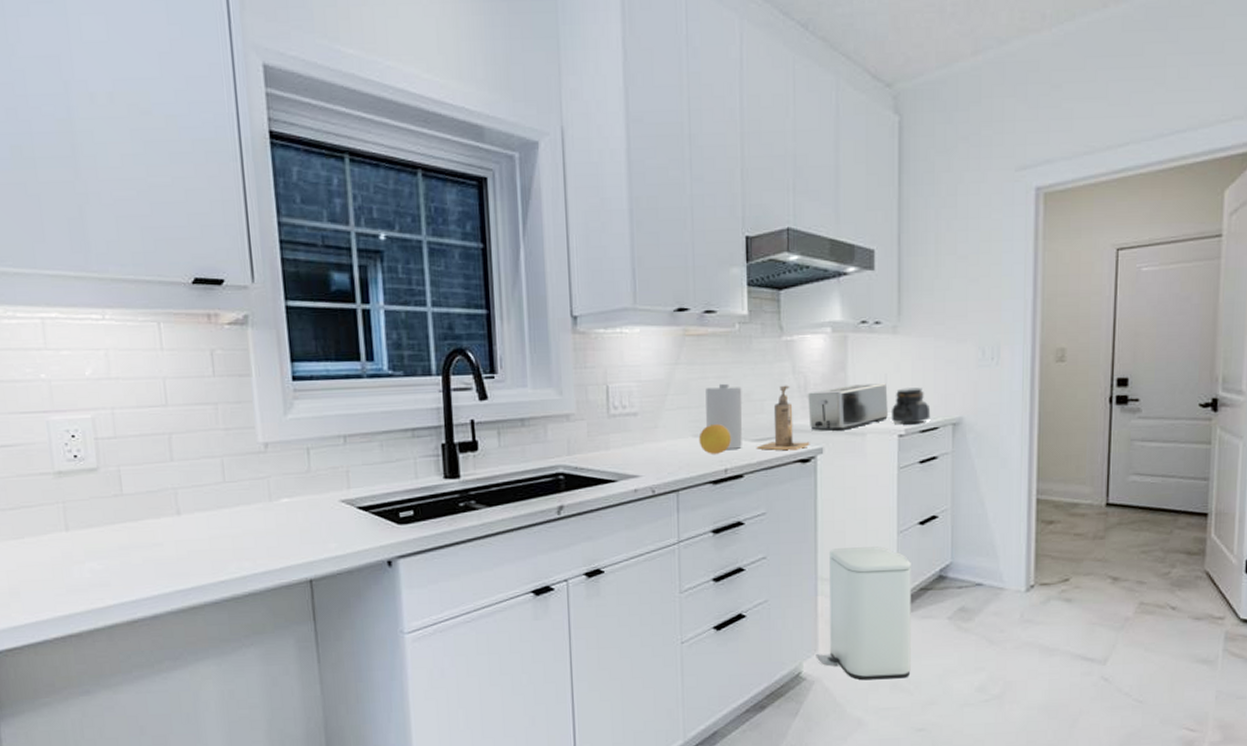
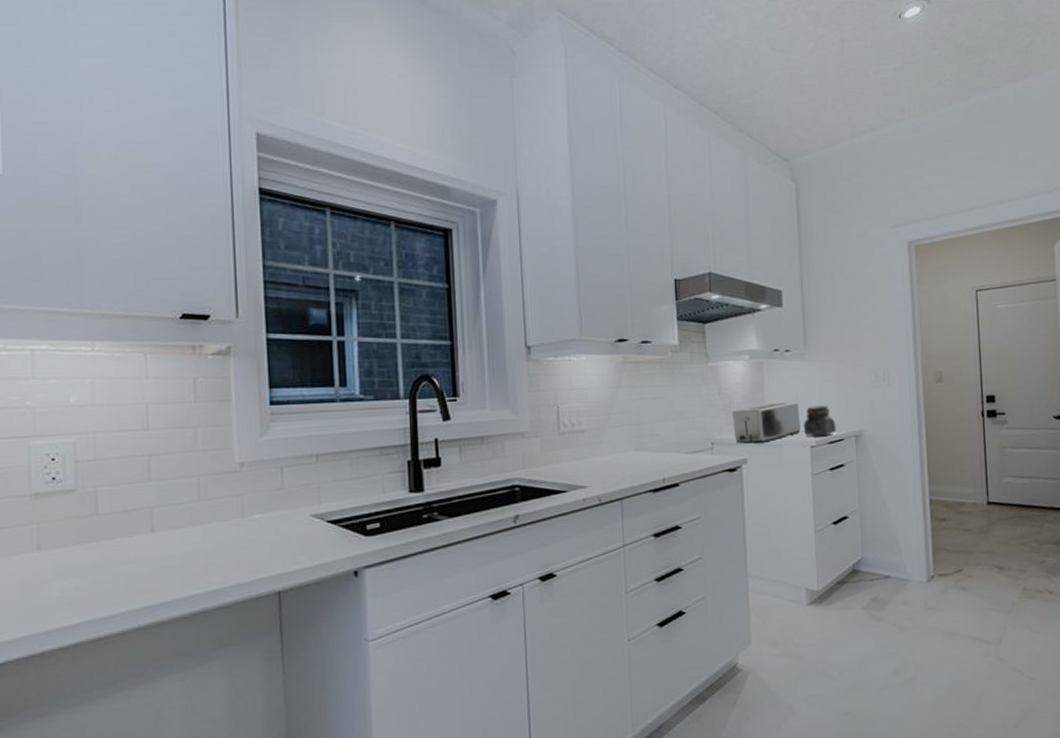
fruit: present [698,423,731,455] -> none [639,438,667,467]
paper towel holder: present [705,383,743,449] -> none [644,403,677,461]
soap dispenser: present [756,385,810,451] -> none [689,404,736,462]
pedal bin: present [816,546,911,680] -> none [749,545,834,669]

